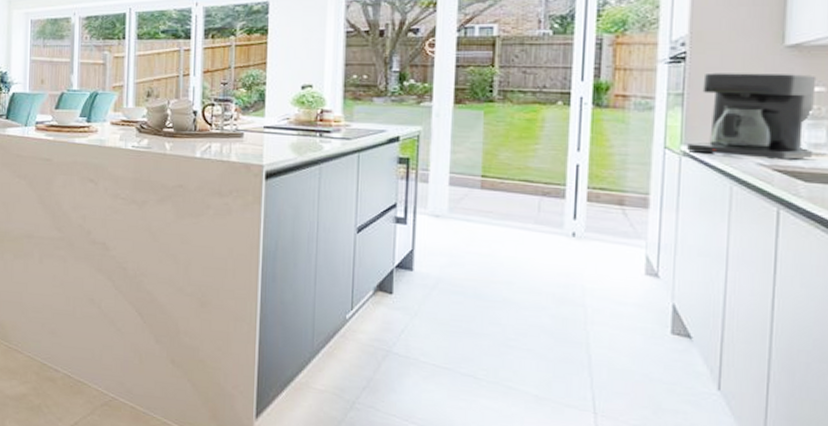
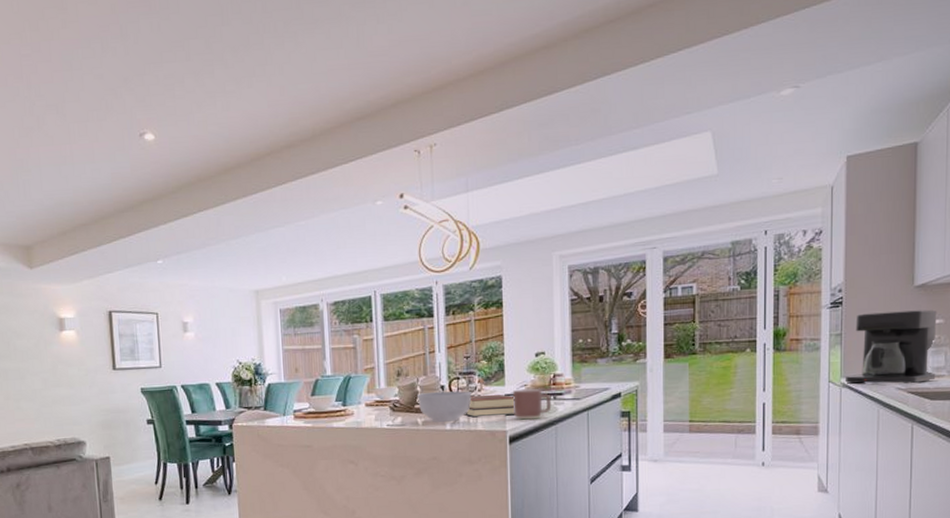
bowl: none [166,117,227,149] -> present [416,391,472,422]
books: none [217,124,274,150] -> present [465,394,515,418]
mug: none [272,122,317,157] -> present [512,388,552,421]

